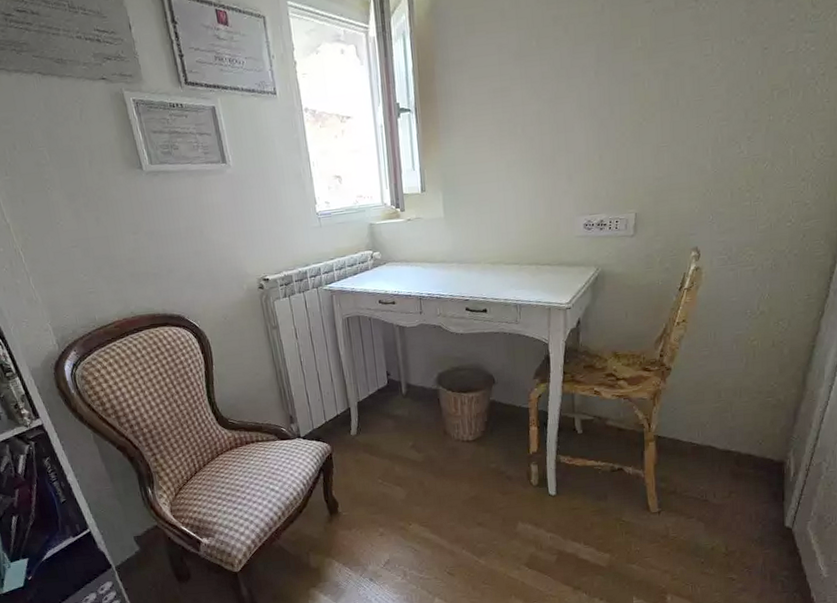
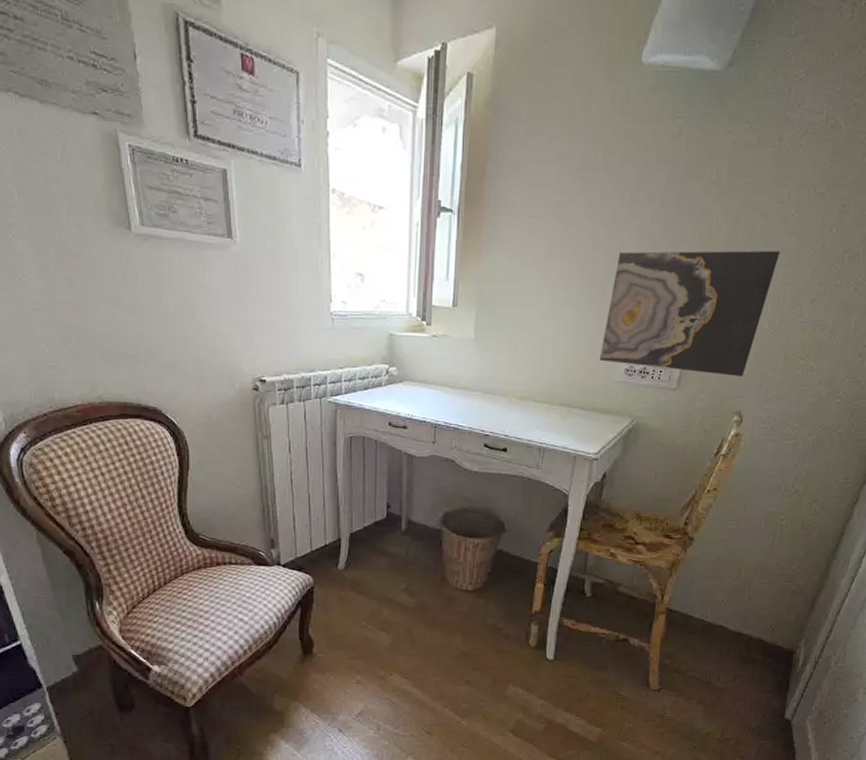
wall art: none [558,98,712,221] -> present [599,250,781,377]

